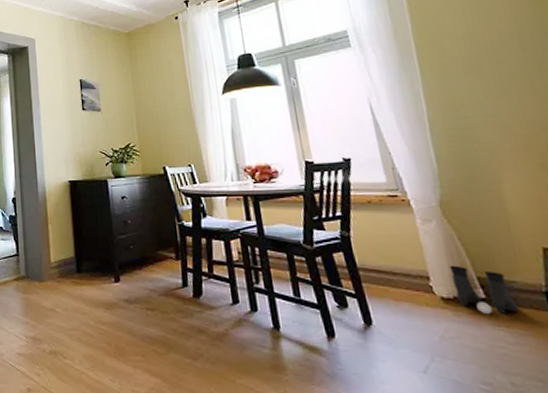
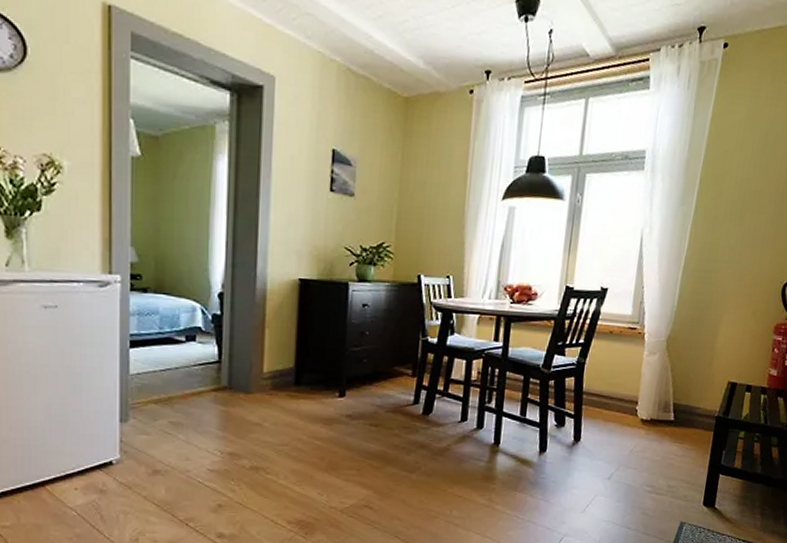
boots: present [449,265,520,314] -> none [653,392,694,433]

